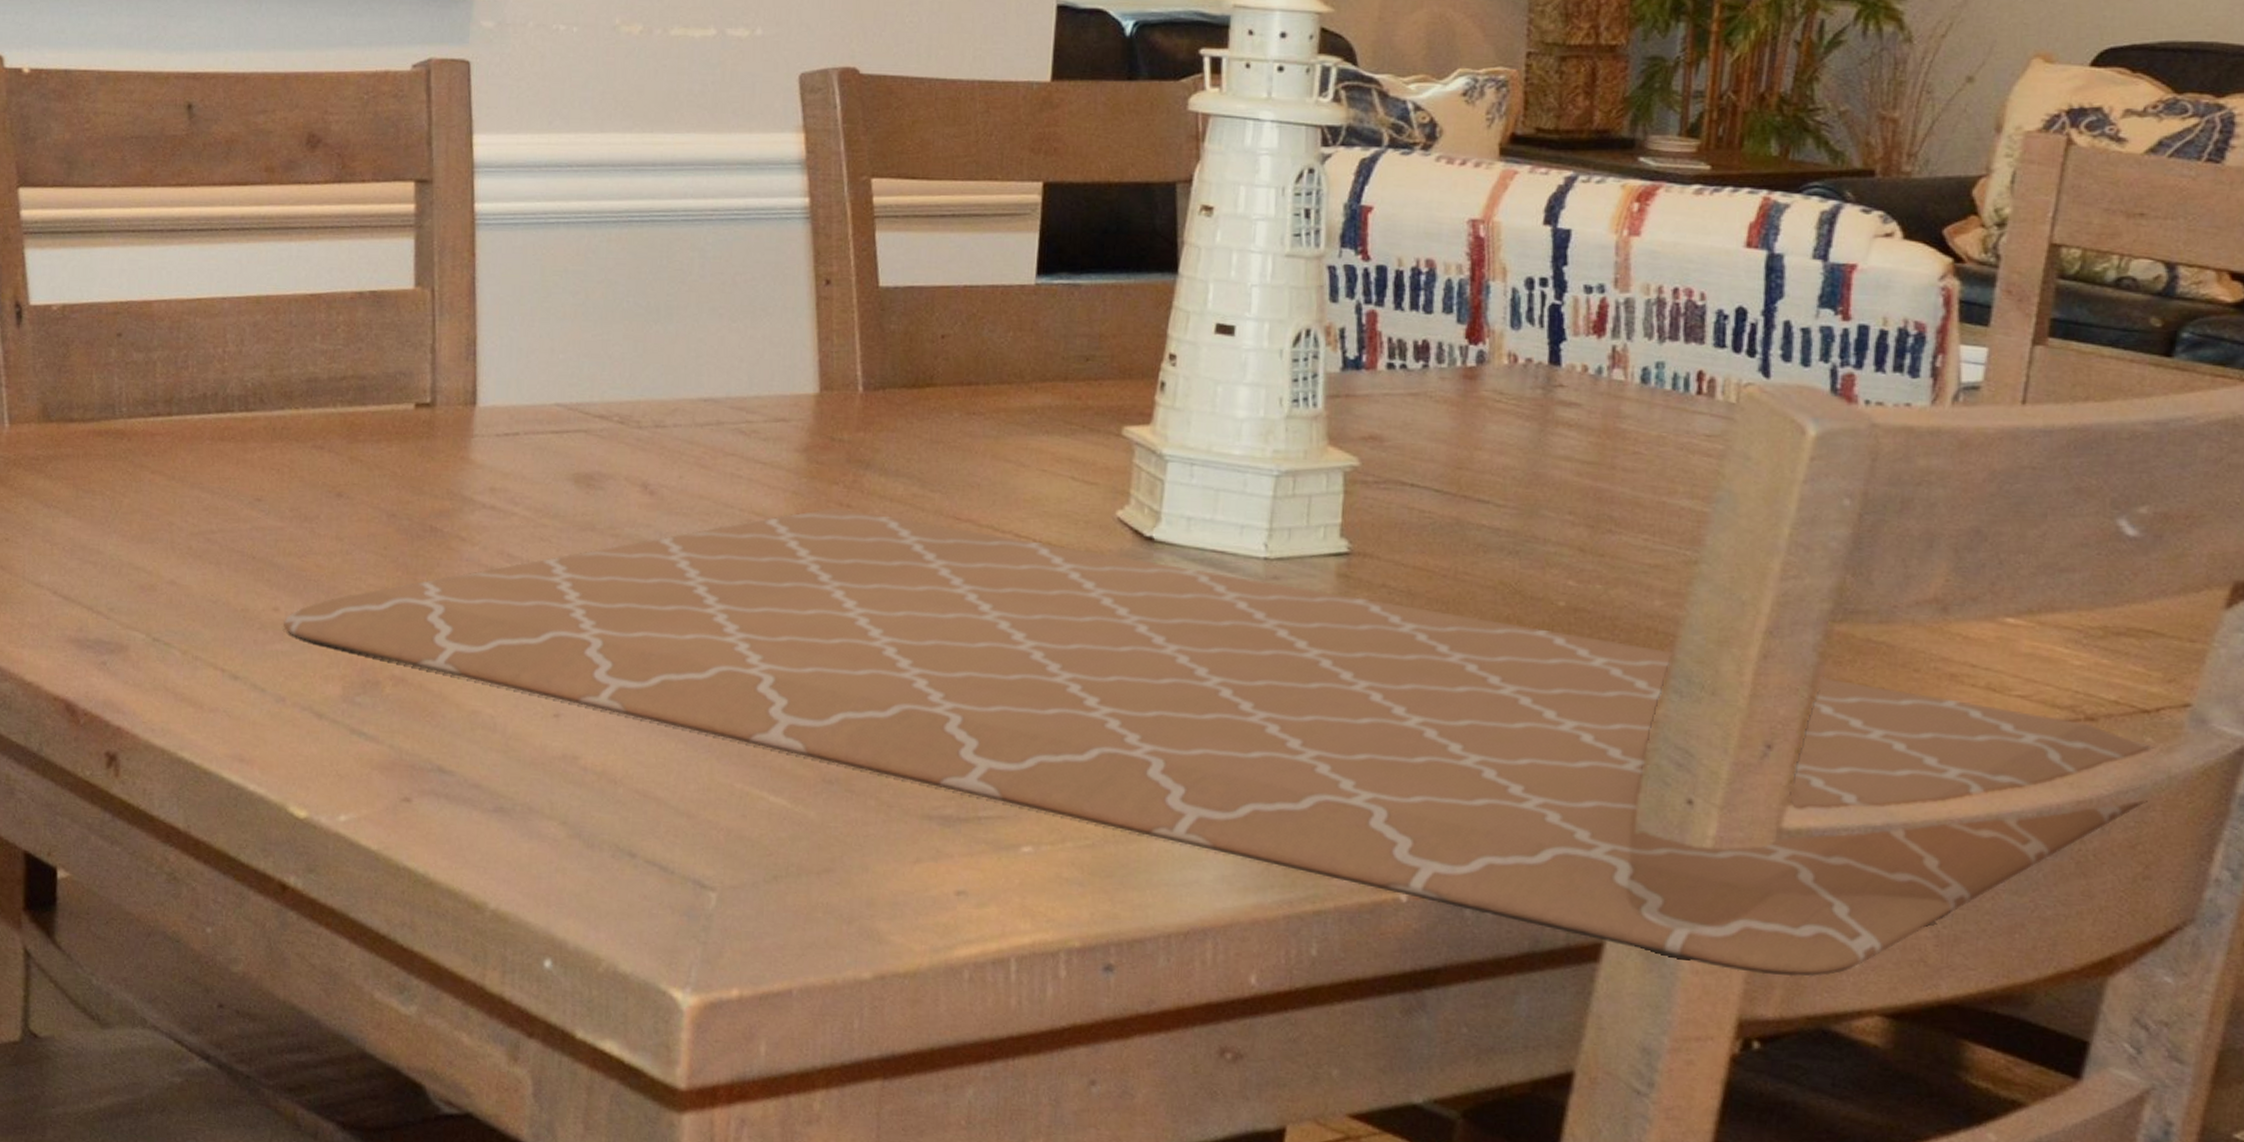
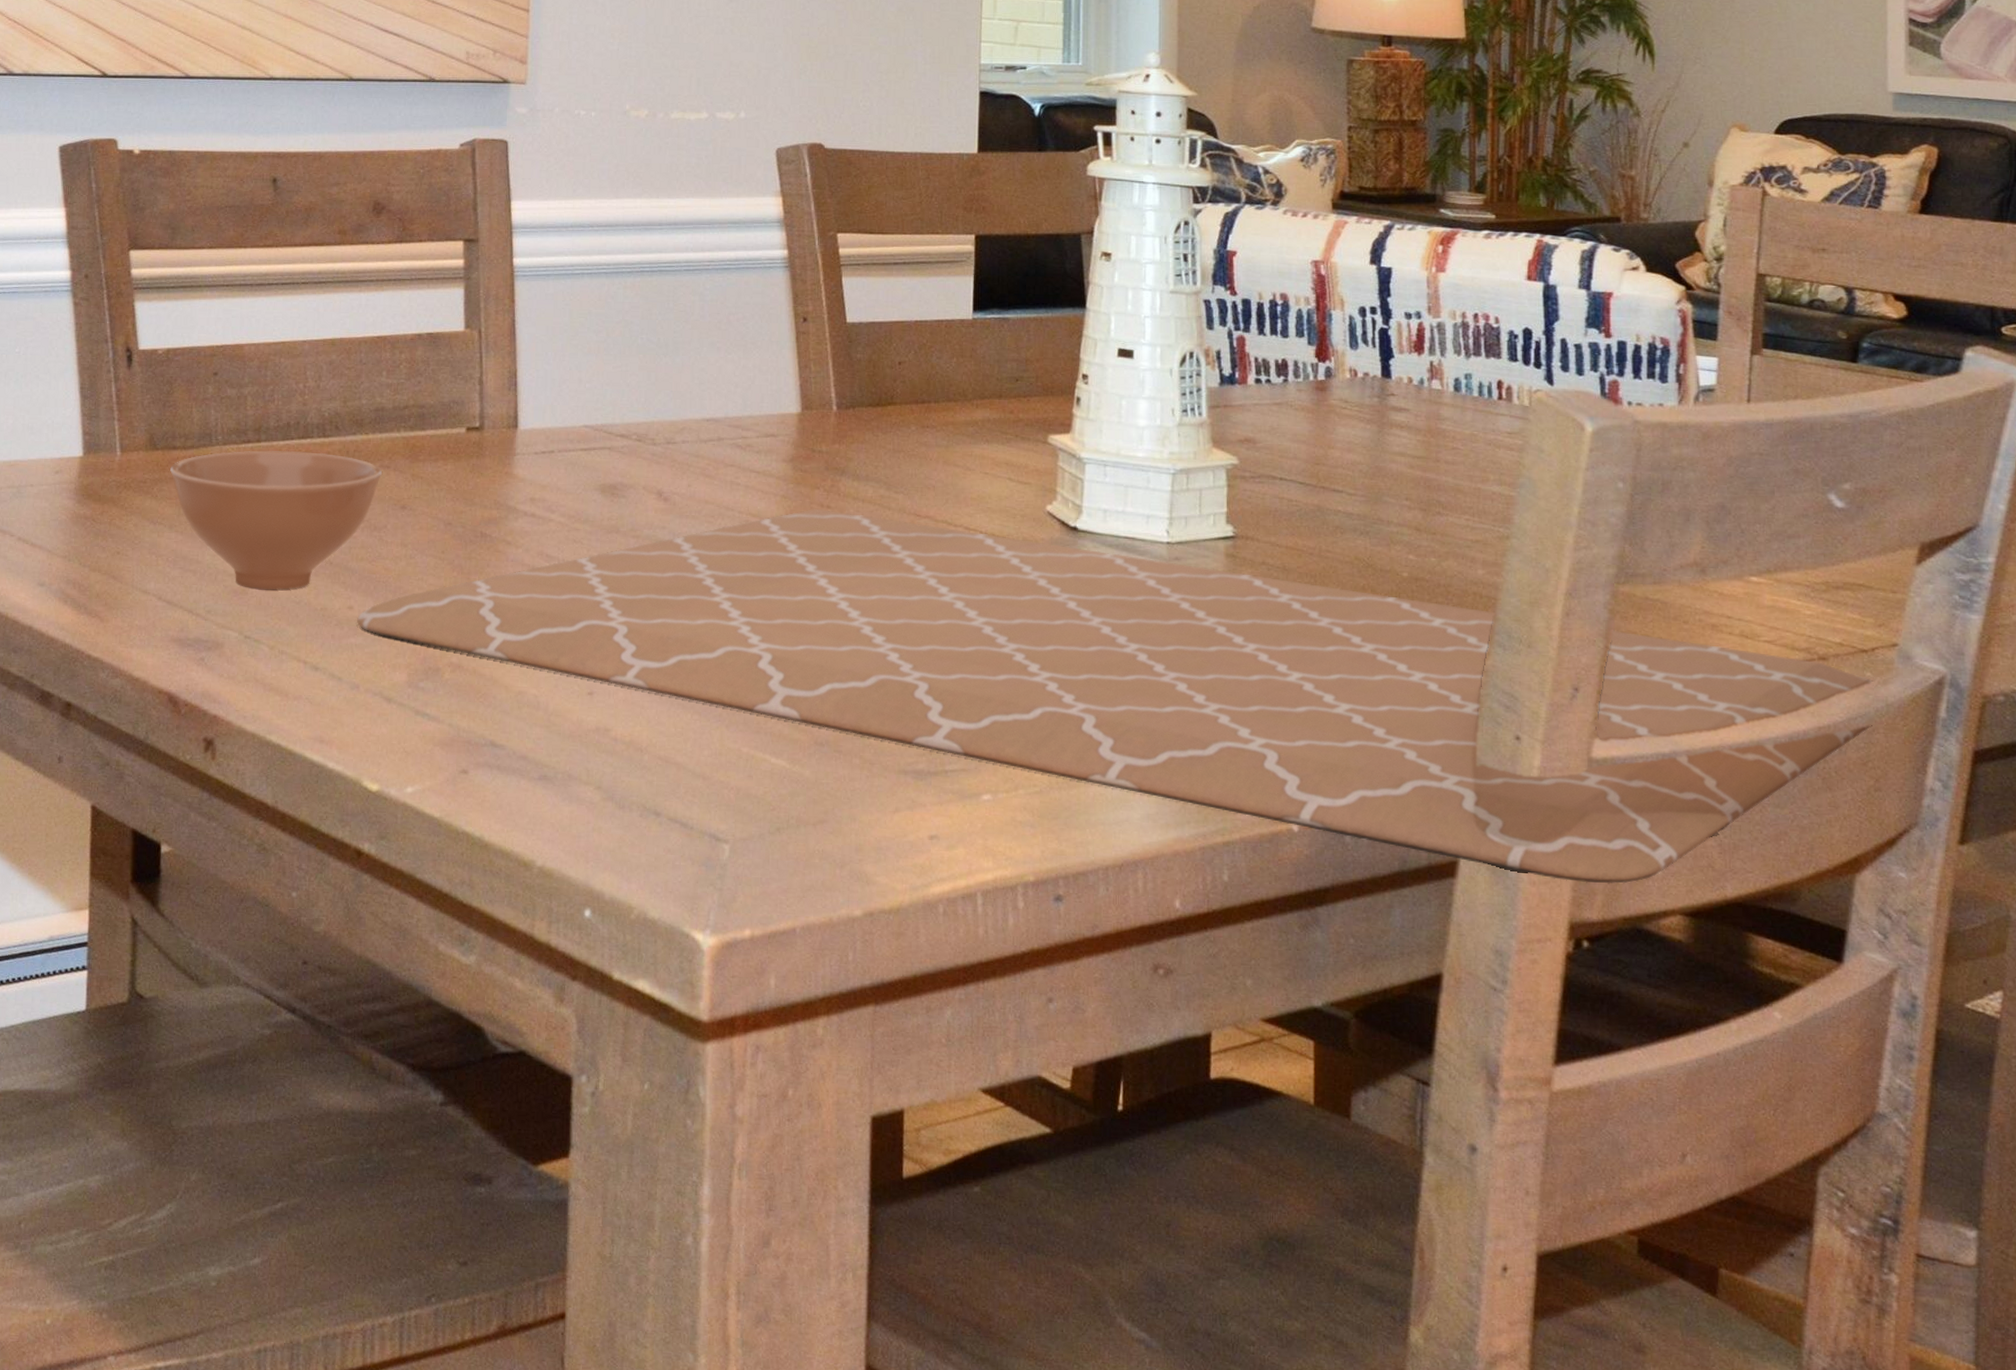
bowl: none [67,425,315,587] -> present [170,450,383,590]

